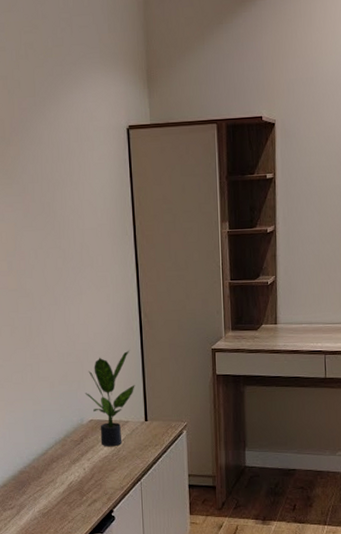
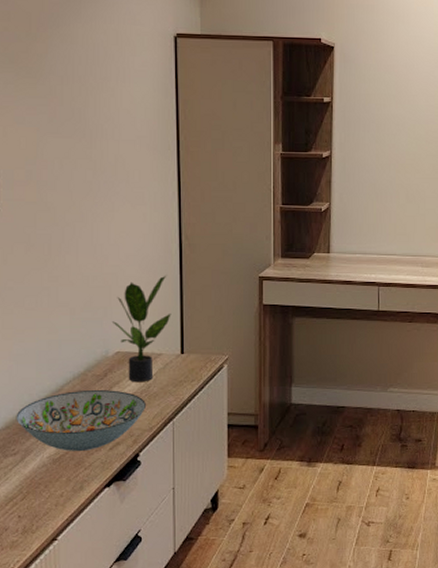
decorative bowl: none [11,453,117,507] -> present [16,390,146,451]

